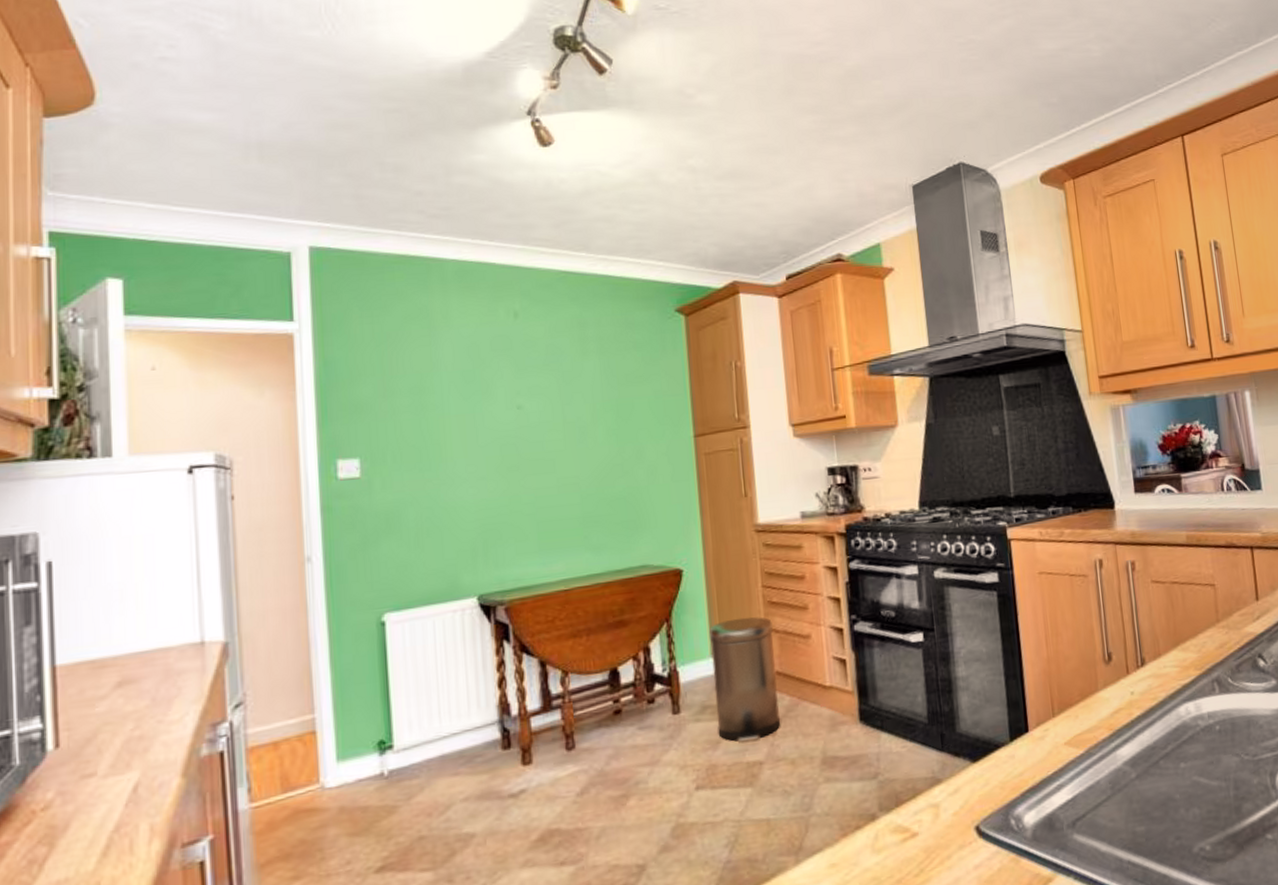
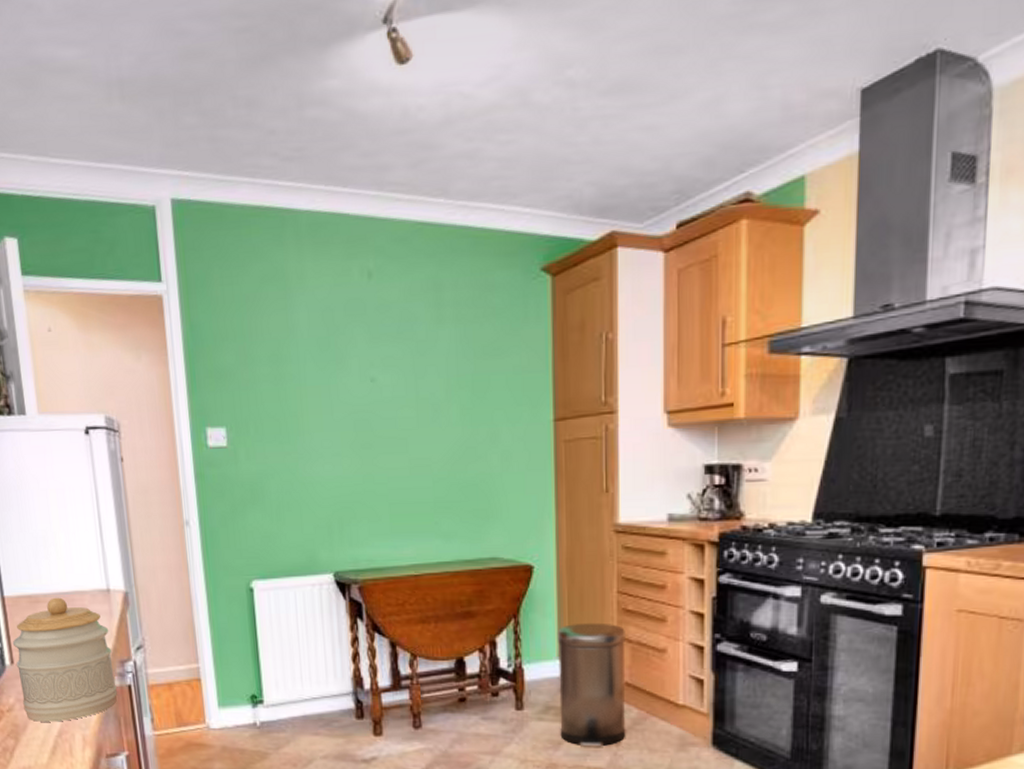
jar: none [60,658,204,817] -> present [12,597,117,722]

